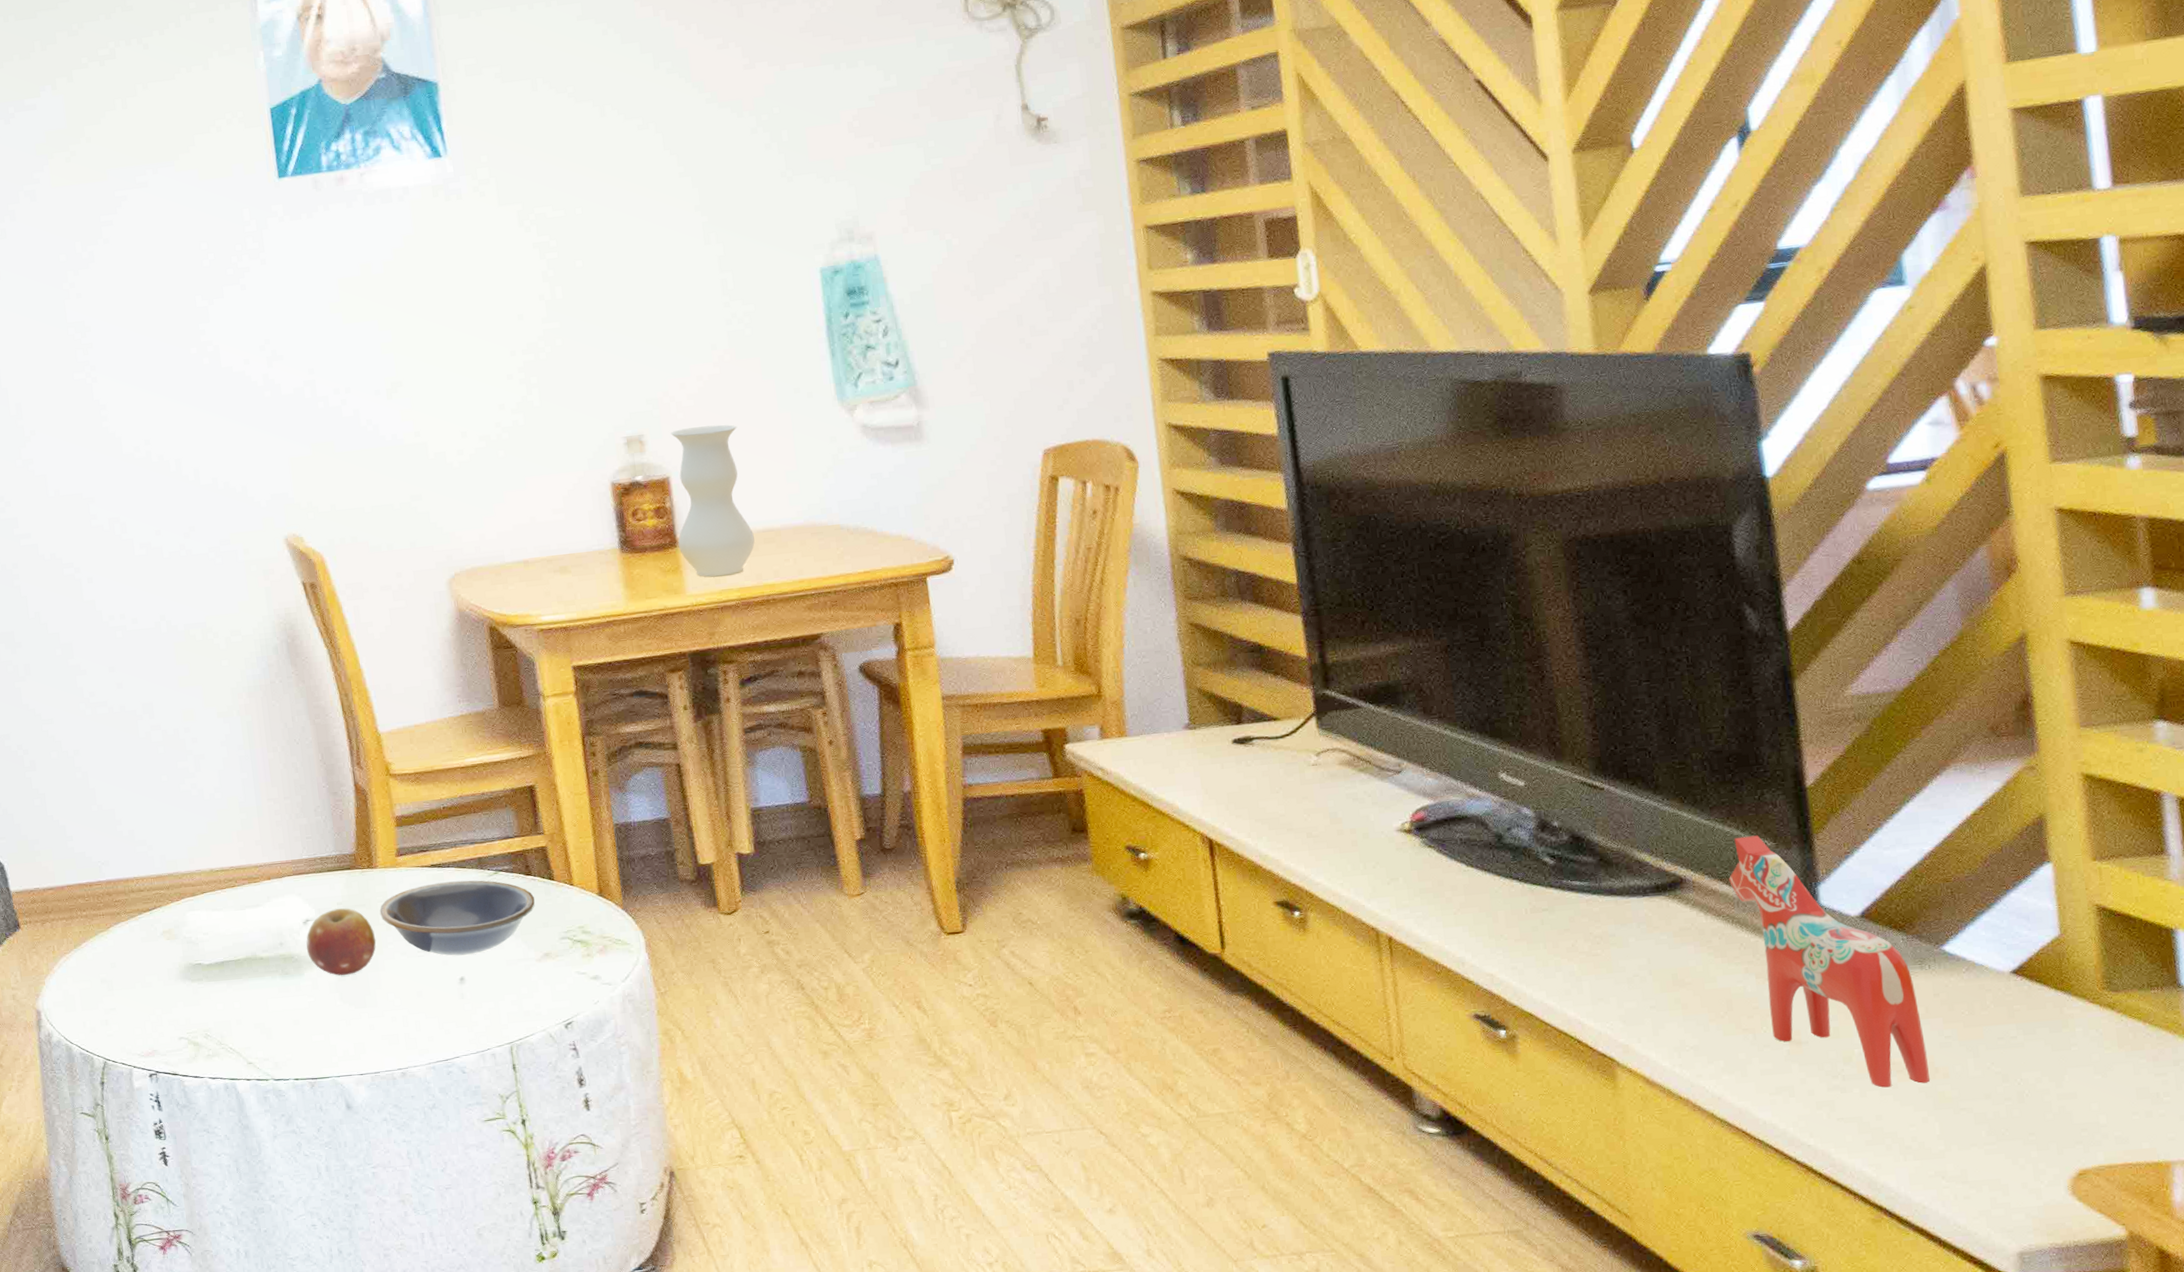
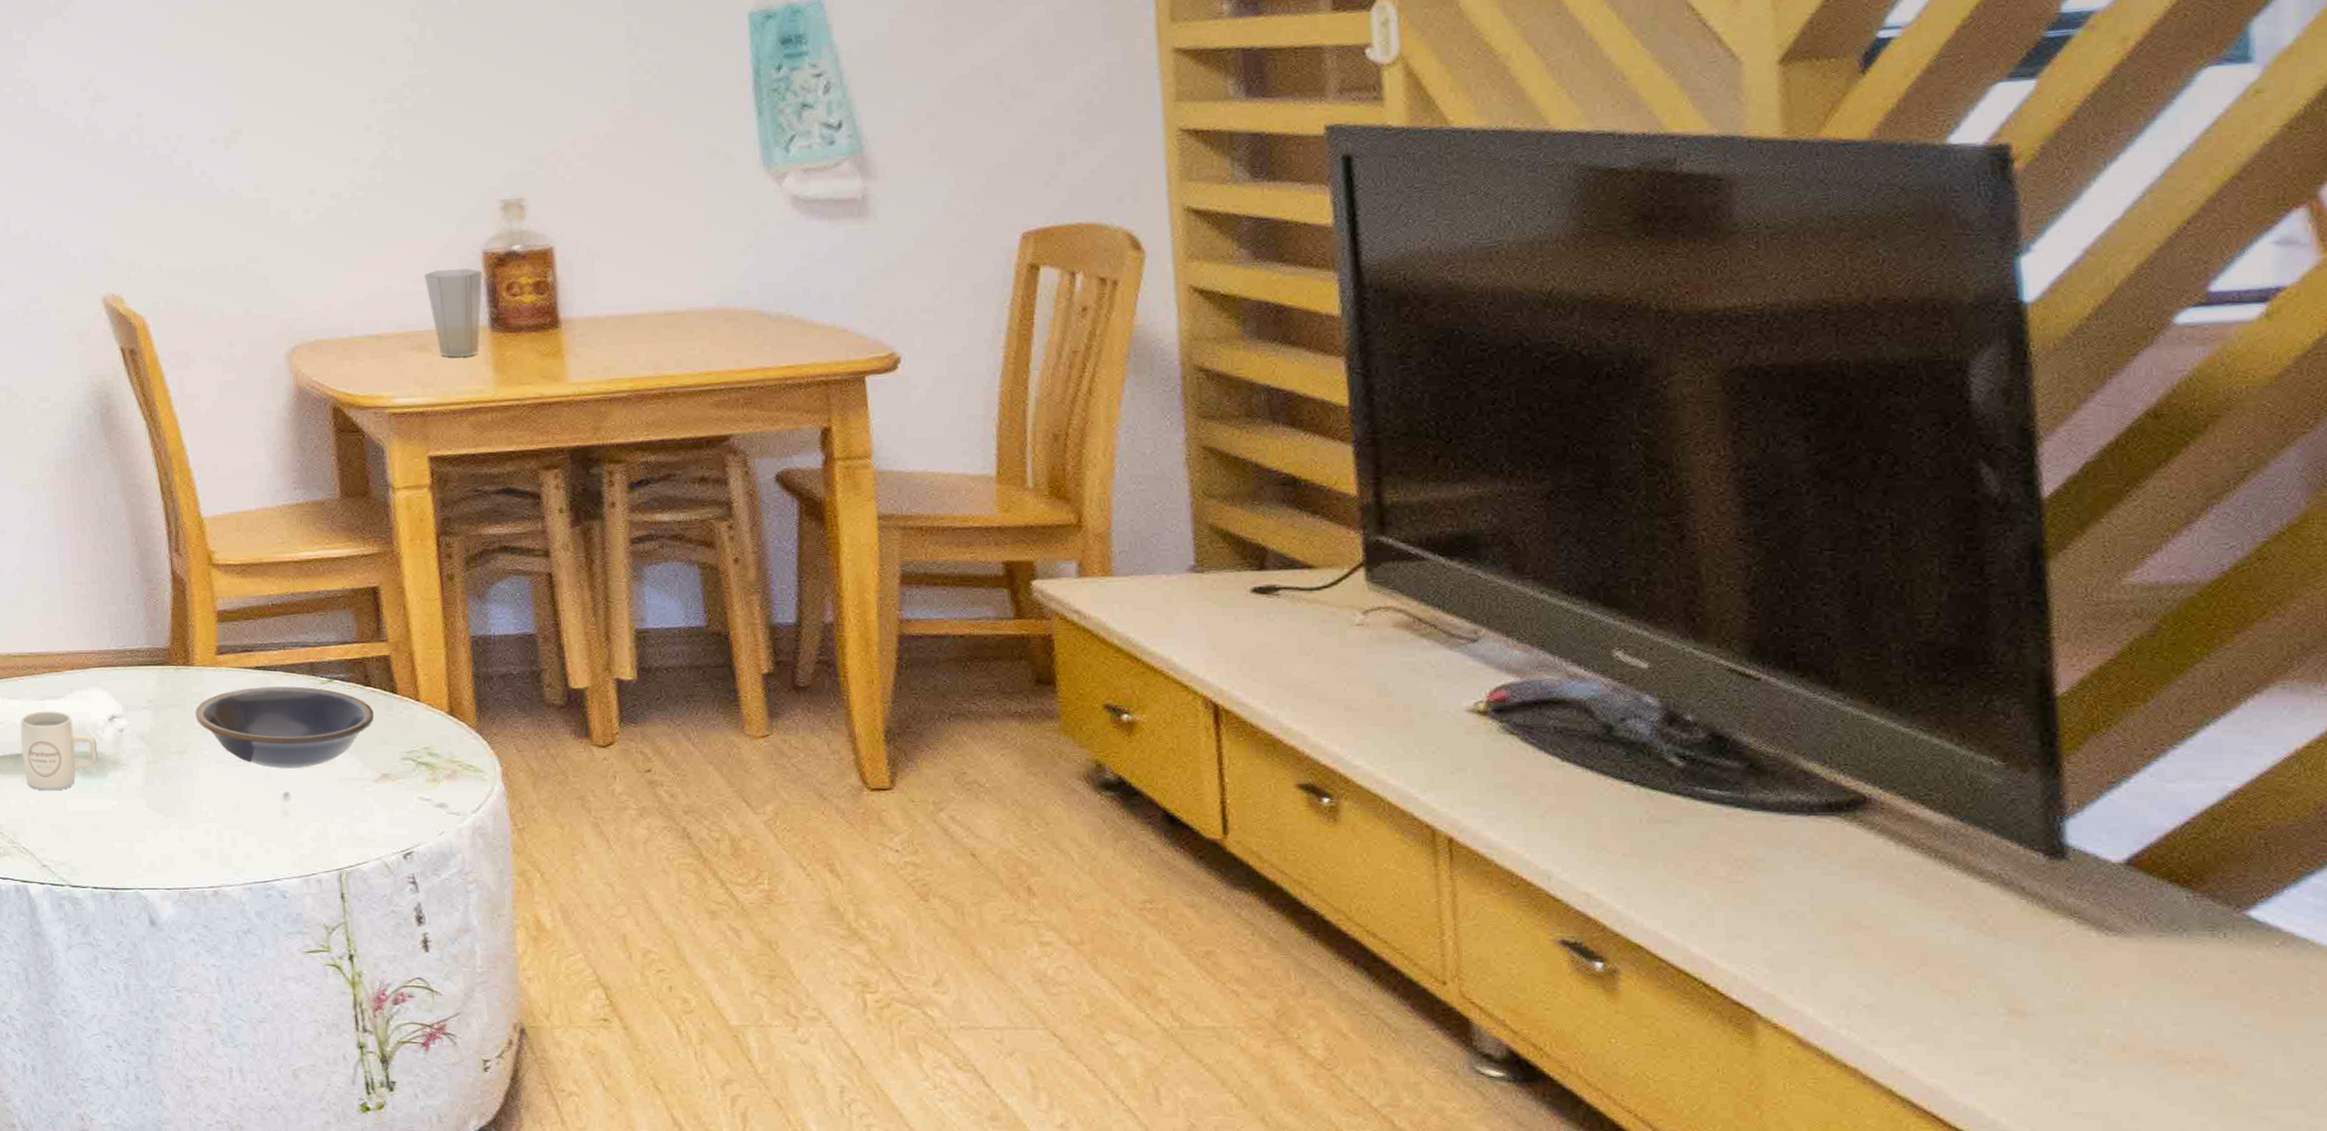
mug: none [224,919,295,994] -> present [20,711,99,791]
fruit: present [306,908,377,976] -> none [111,707,190,780]
cup: none [562,498,612,577] -> present [424,268,483,357]
vase: present [670,424,755,578] -> none [556,190,654,364]
decorative figurine: present [1729,835,1930,1088] -> none [1934,751,2215,1081]

